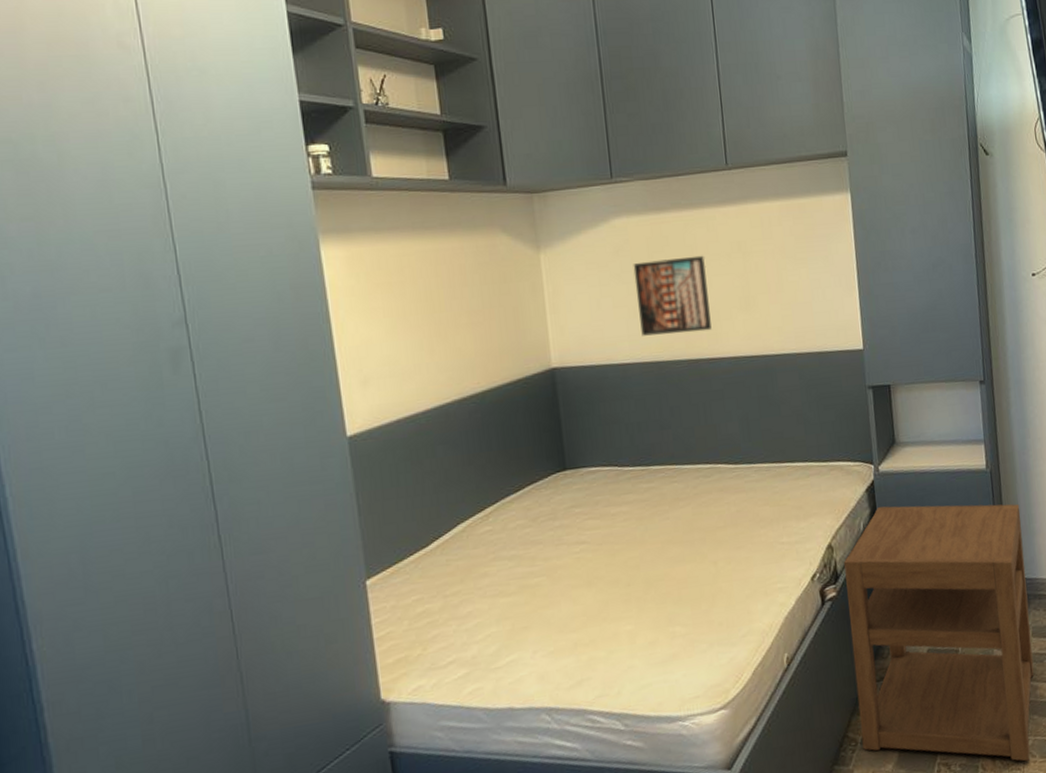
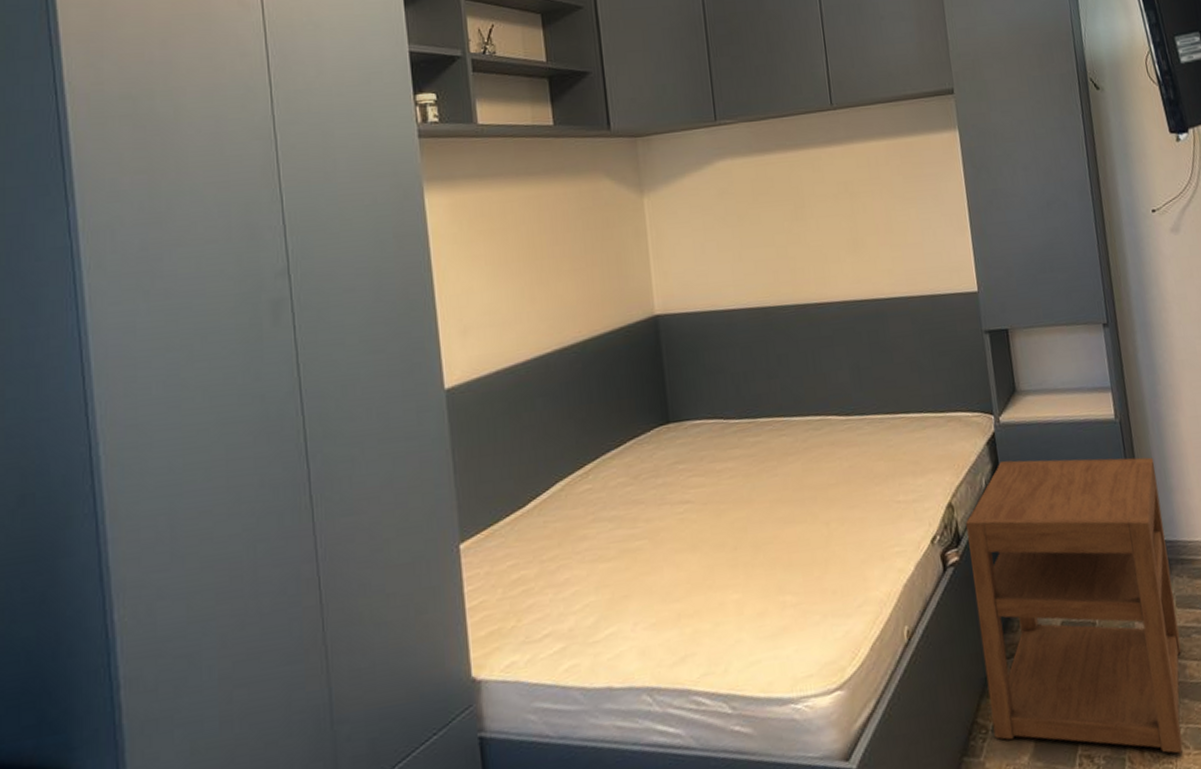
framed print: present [633,255,712,336] -> none [737,196,819,281]

